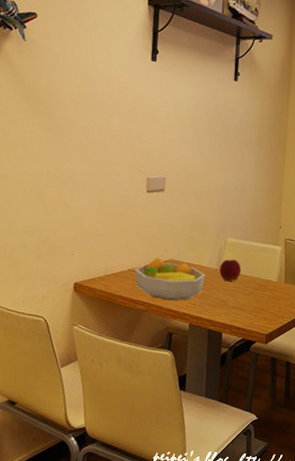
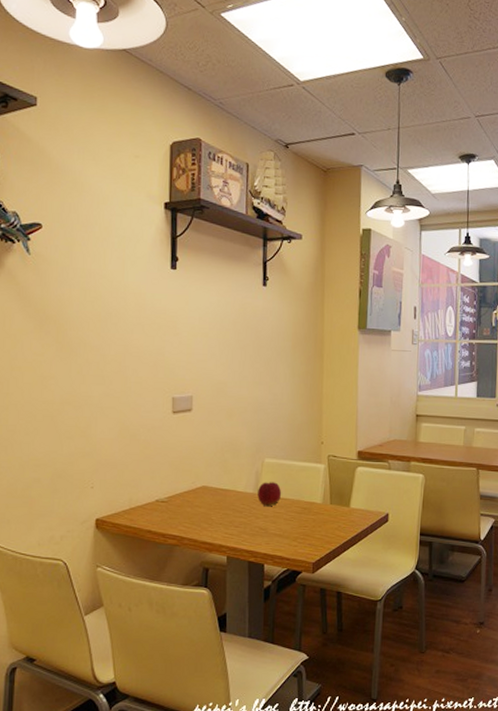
fruit bowl: present [135,258,205,301] -> none [163,485,242,532]

